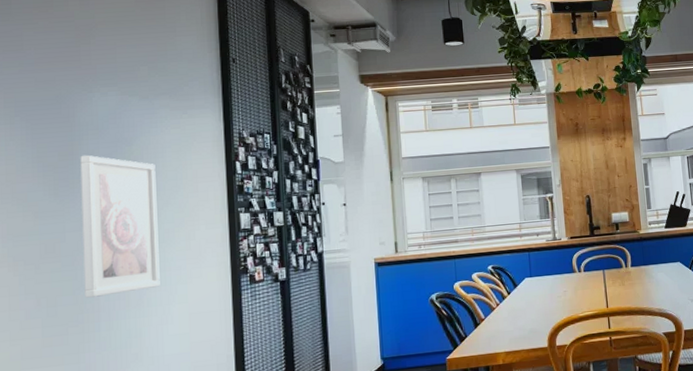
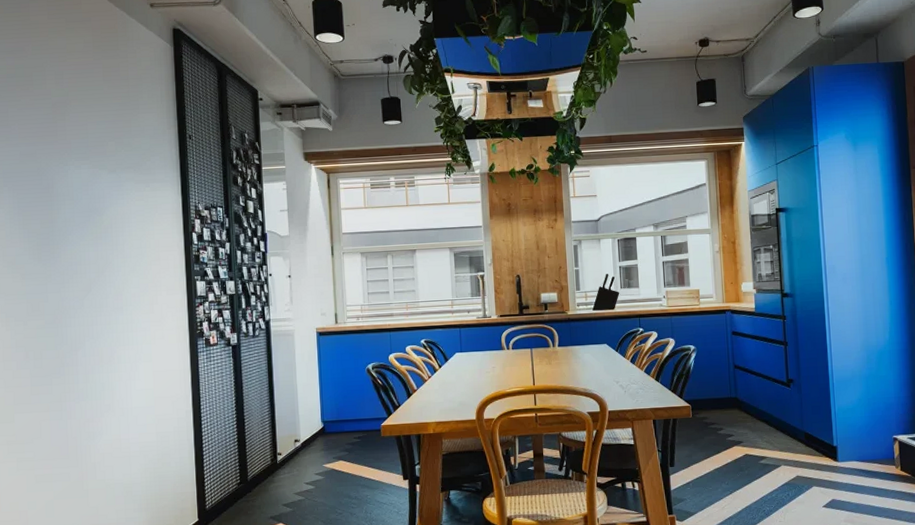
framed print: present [80,155,160,298] -> none [59,223,128,353]

